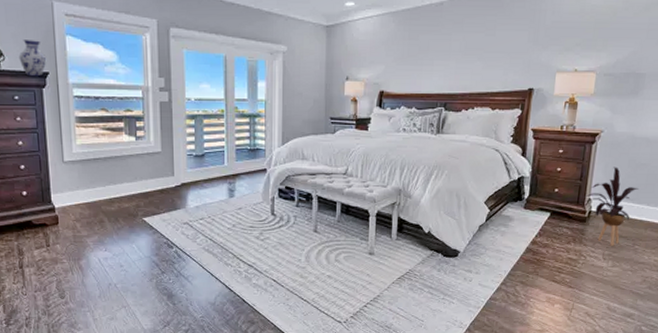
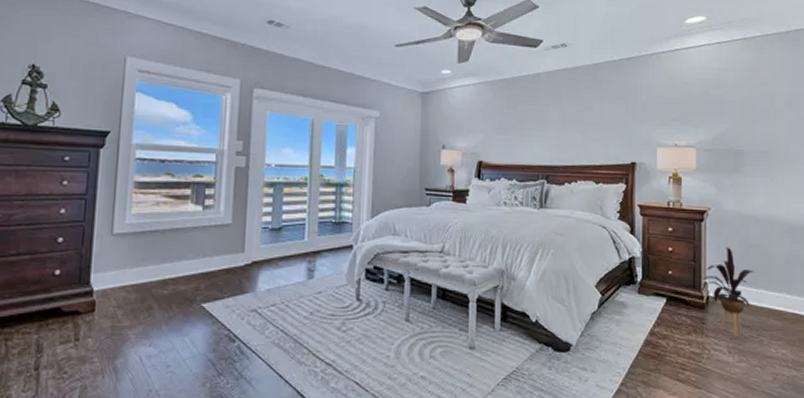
vase: present [18,40,47,77] -> none [77,95,110,136]

